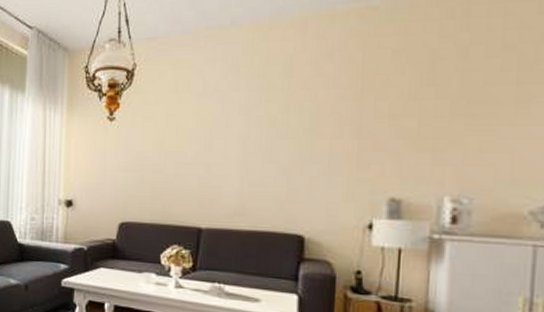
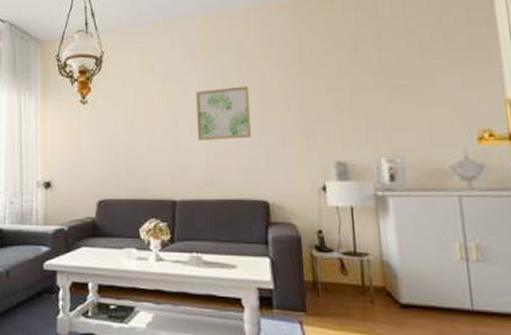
wall art: none [233,107,297,167] -> present [196,86,251,140]

